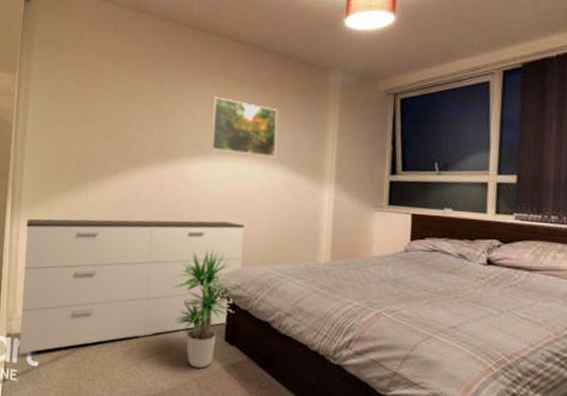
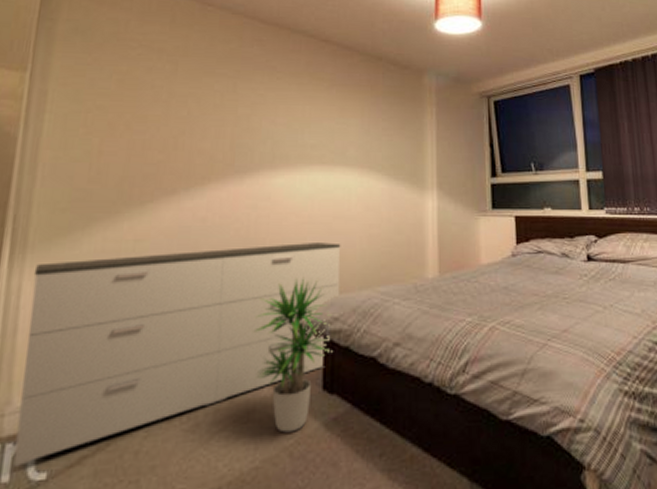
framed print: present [209,97,279,158] -> none [295,100,373,166]

